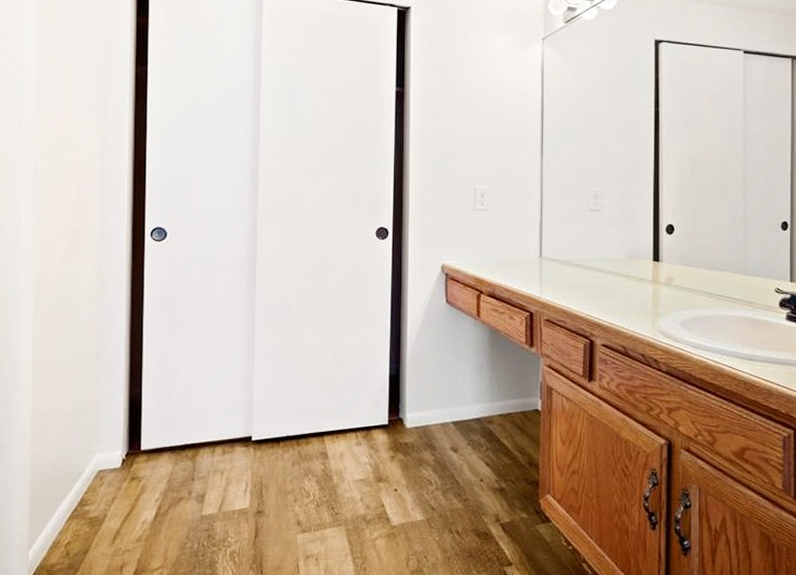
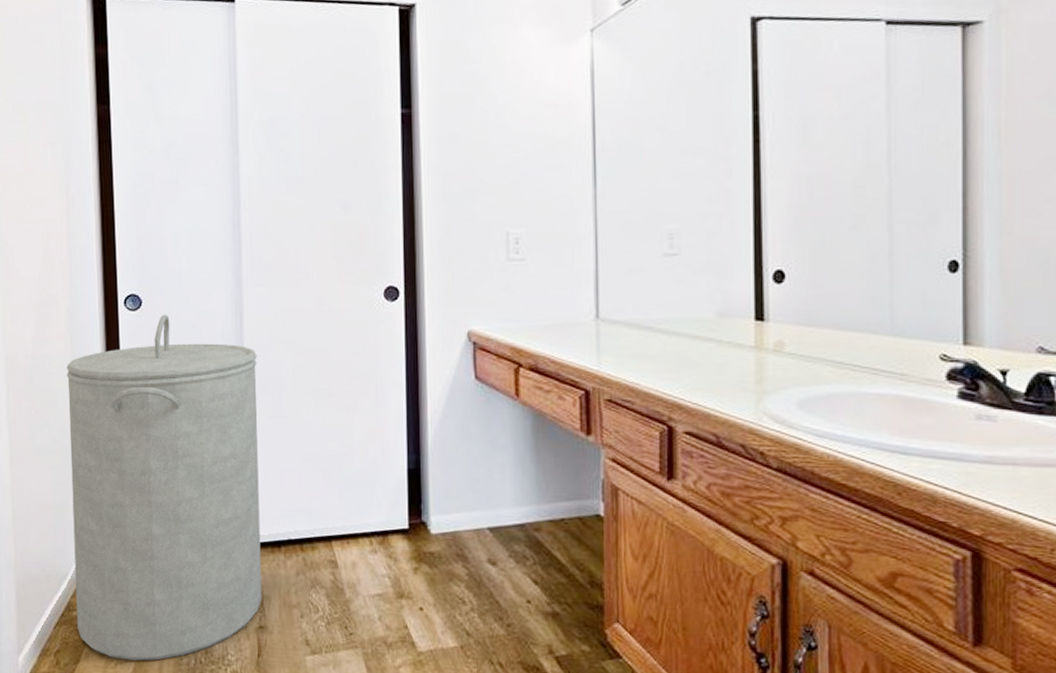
laundry hamper: none [89,245,267,547] -> present [66,314,262,661]

